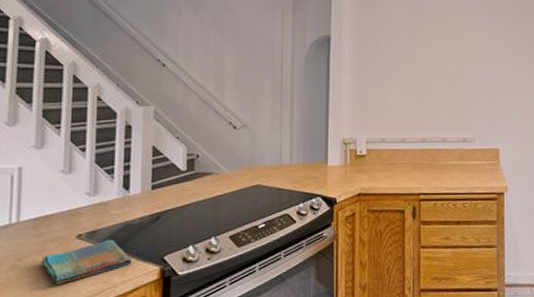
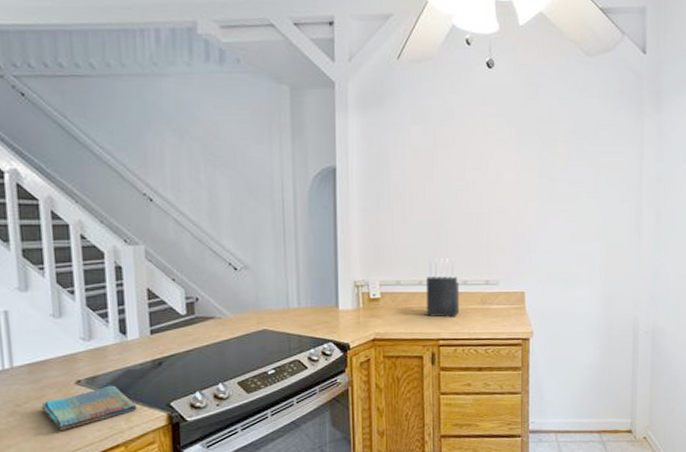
knife block: none [408,117,439,173] -> present [425,257,460,317]

